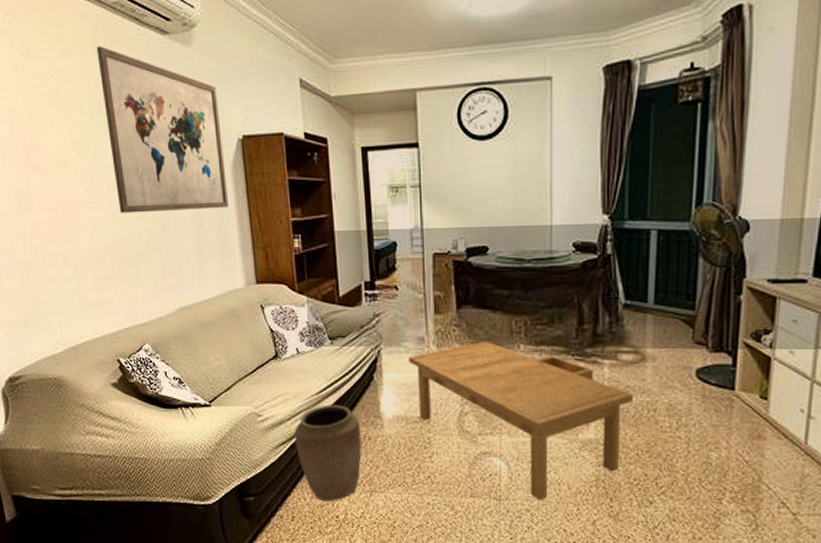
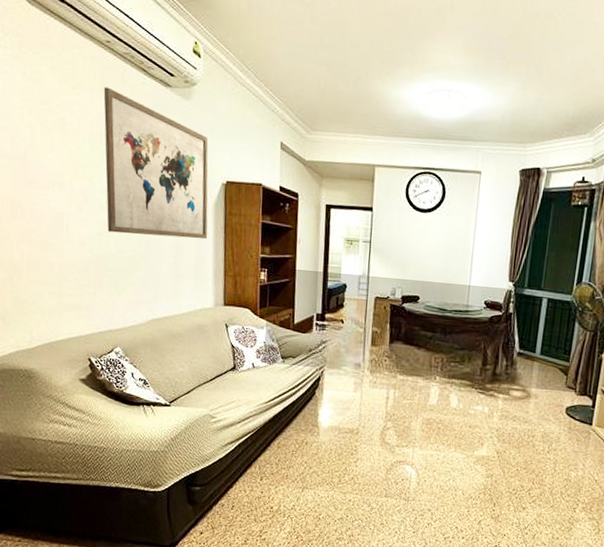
vase: present [294,404,362,501] -> none [242,412,300,494]
coffee table: present [409,341,633,501] -> none [346,371,518,503]

